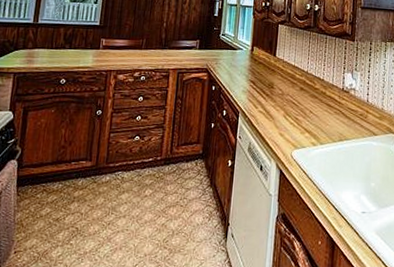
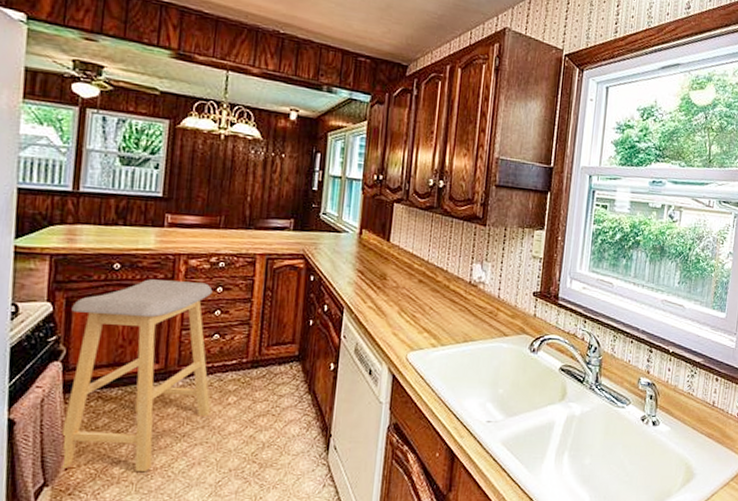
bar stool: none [12,91,135,256] -> present [62,279,213,473]

